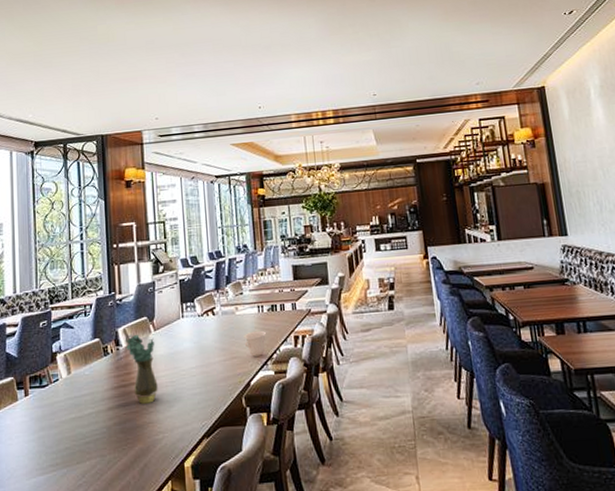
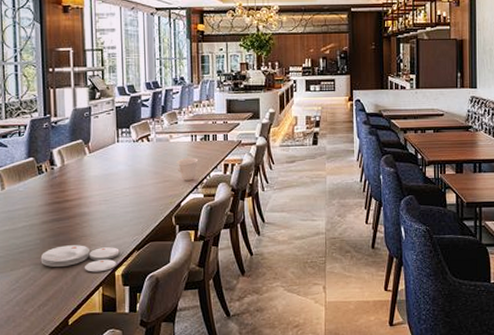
plate: none [107,432,188,464] -> present [40,245,120,272]
vase: present [124,333,158,404] -> none [59,154,92,219]

